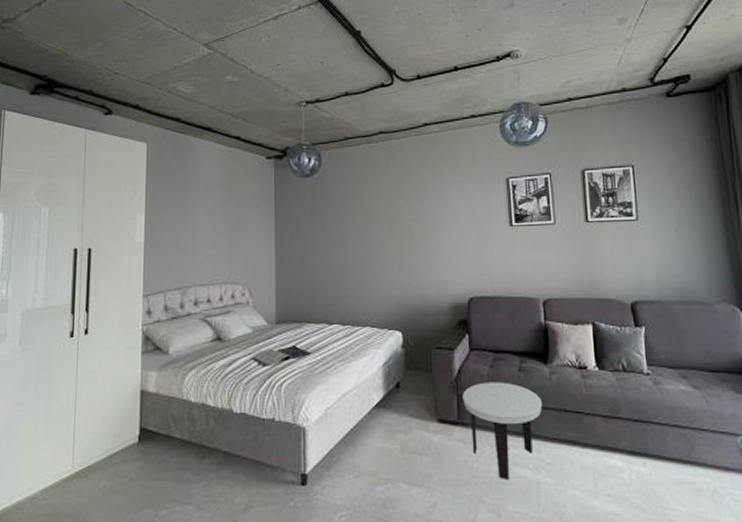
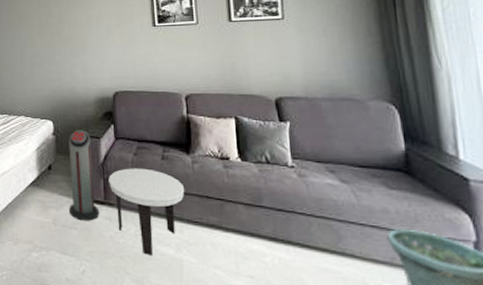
air purifier: none [419,341,453,445] -> present [68,130,100,221]

